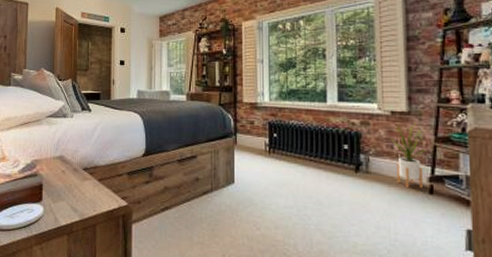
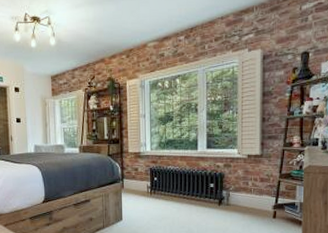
house plant: present [389,121,427,189] -> none [245,163,273,215]

